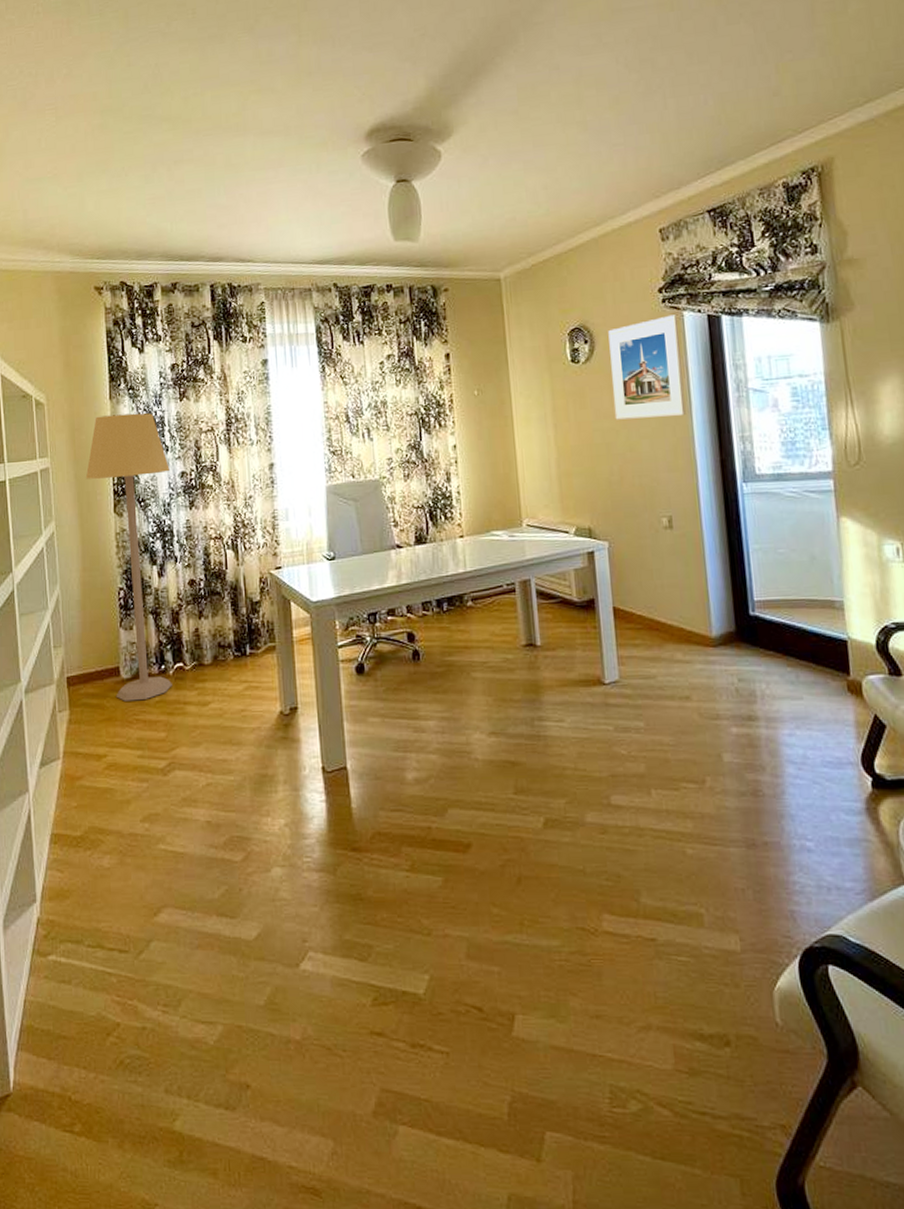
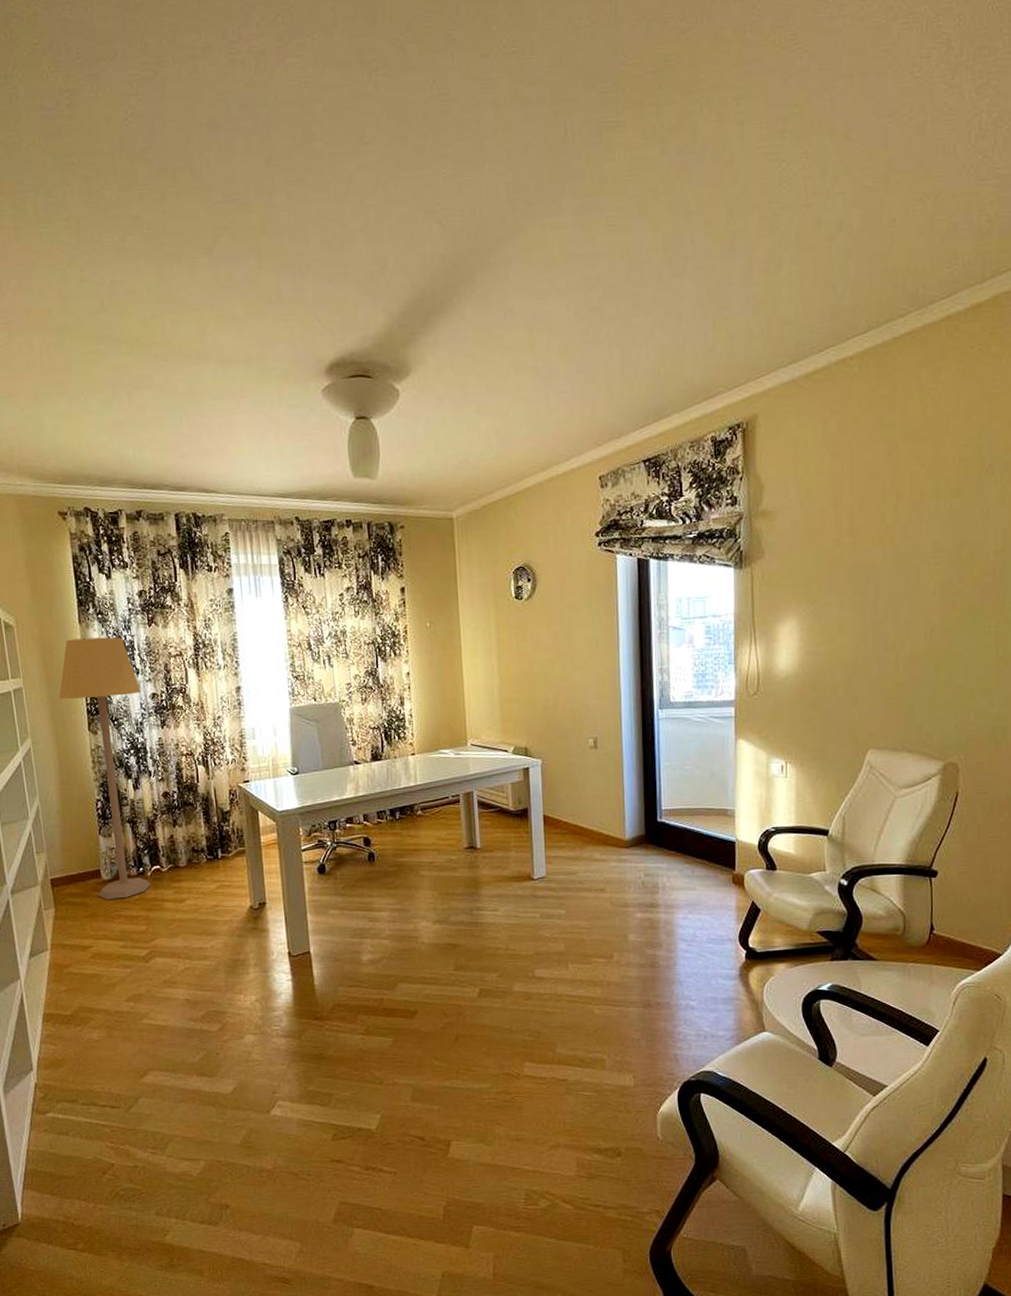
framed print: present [608,314,686,420] -> none [549,557,614,652]

